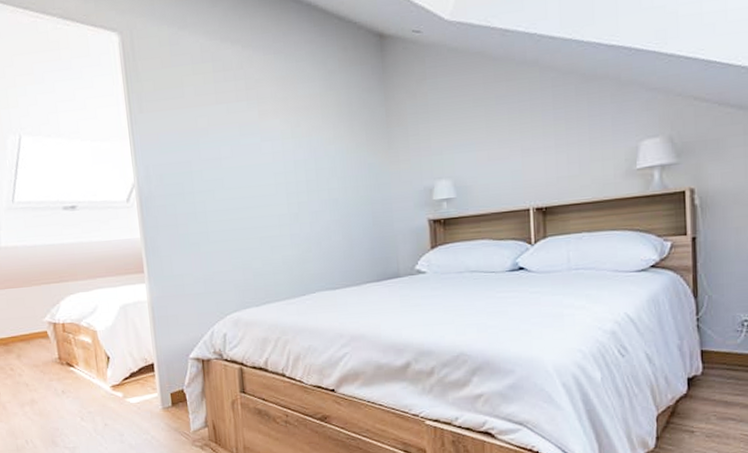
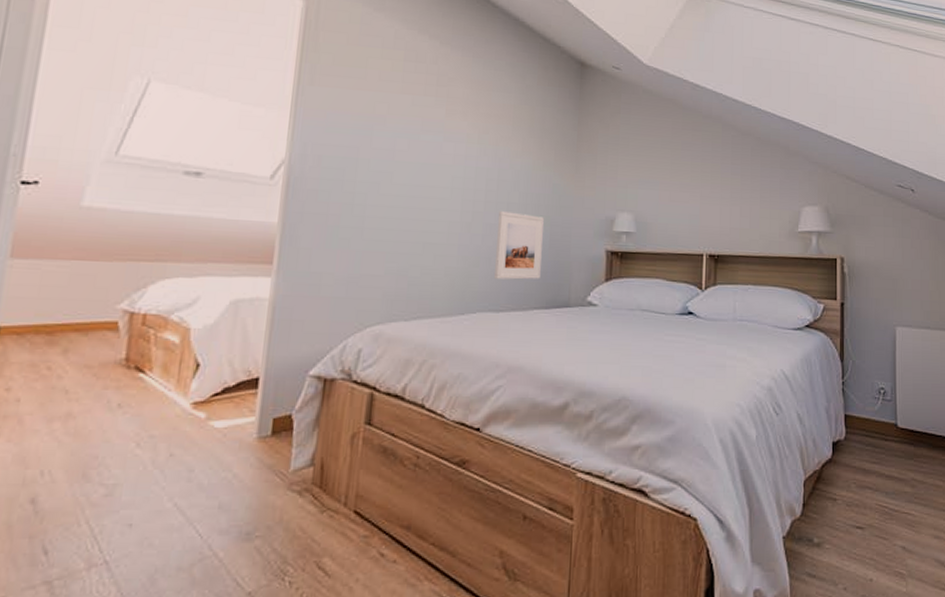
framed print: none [322,196,368,260] -> present [495,211,544,280]

